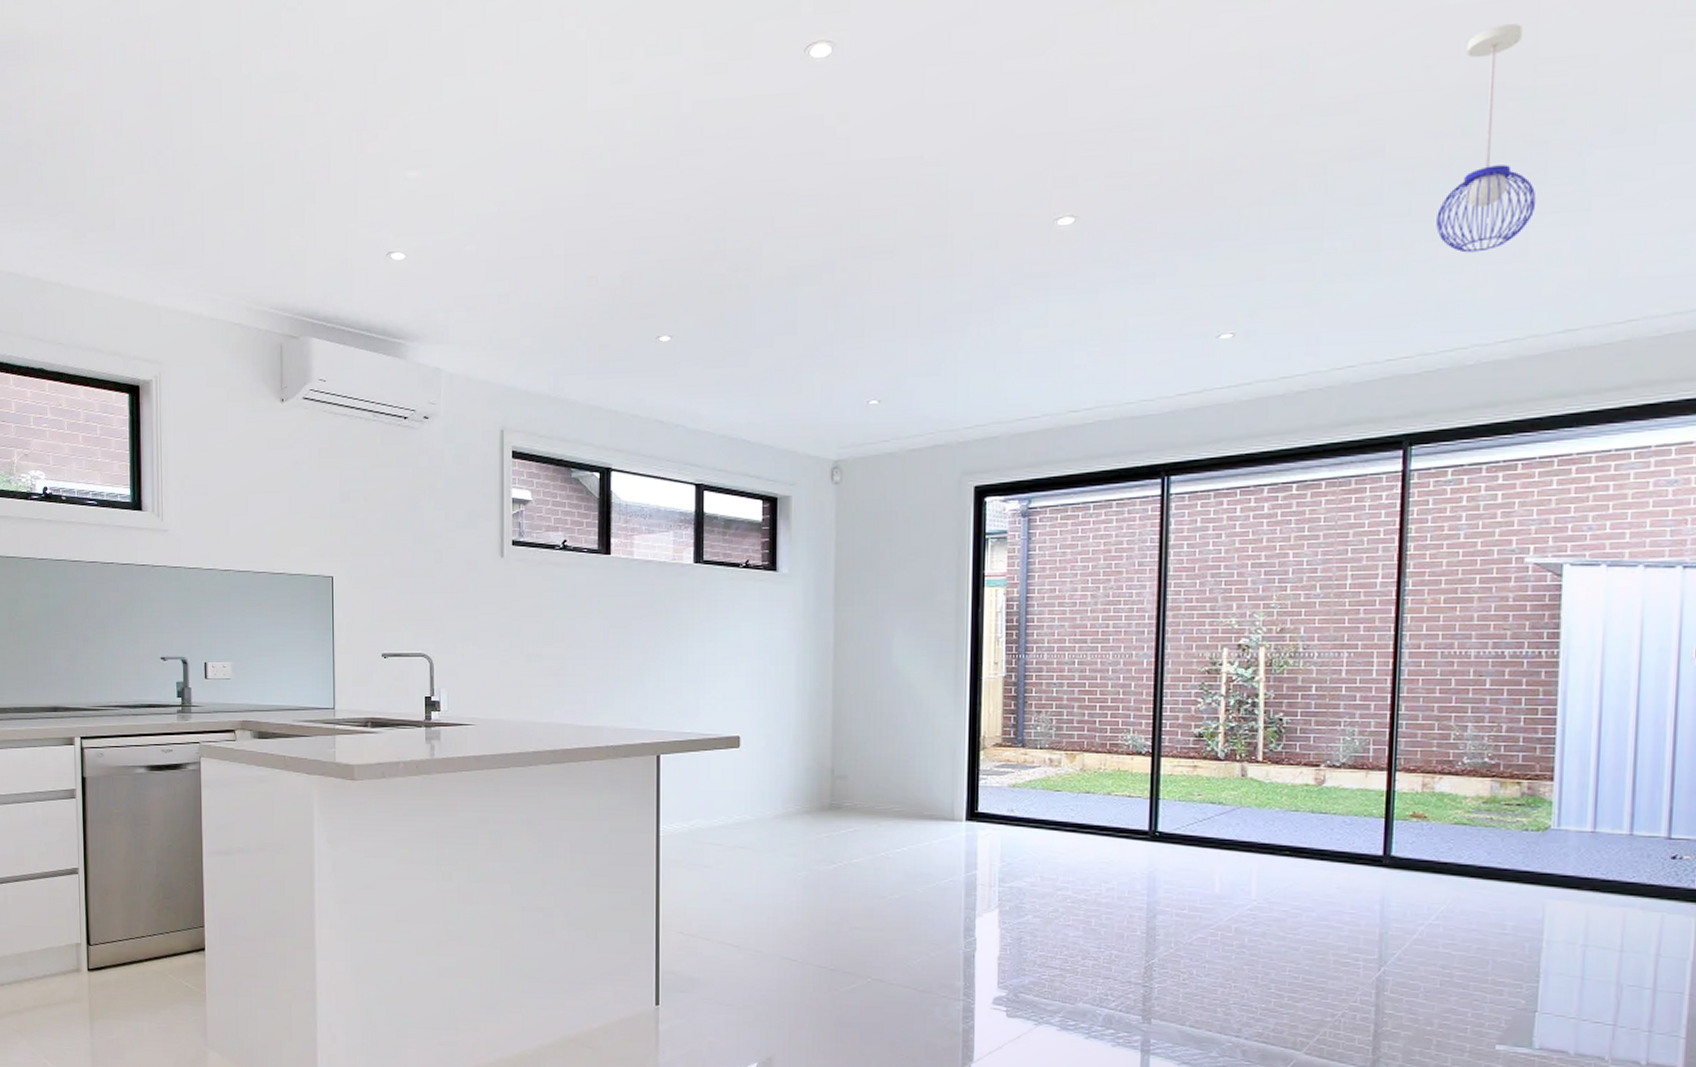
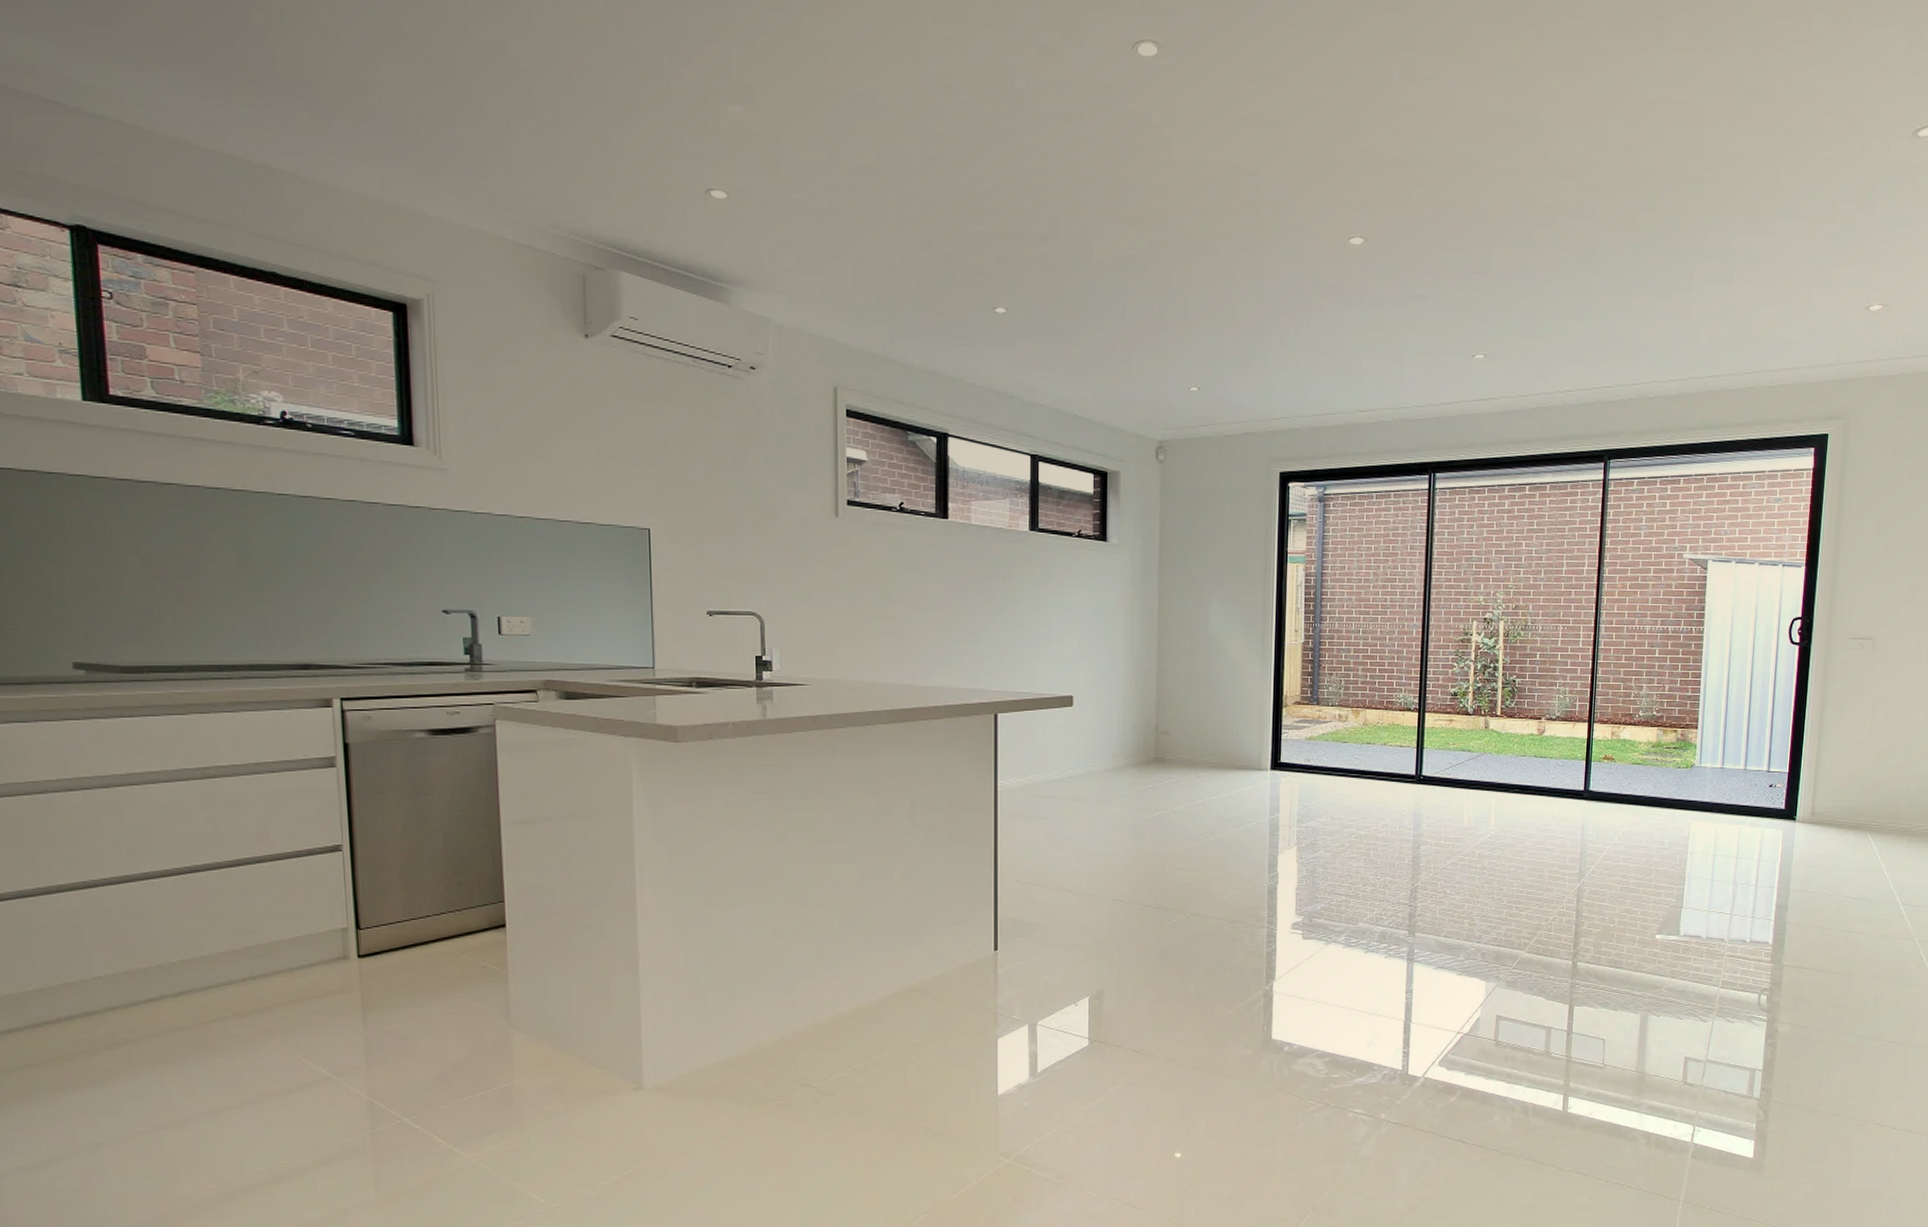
pendant light: present [1436,23,1537,253] -> none [1631,122,1698,306]

